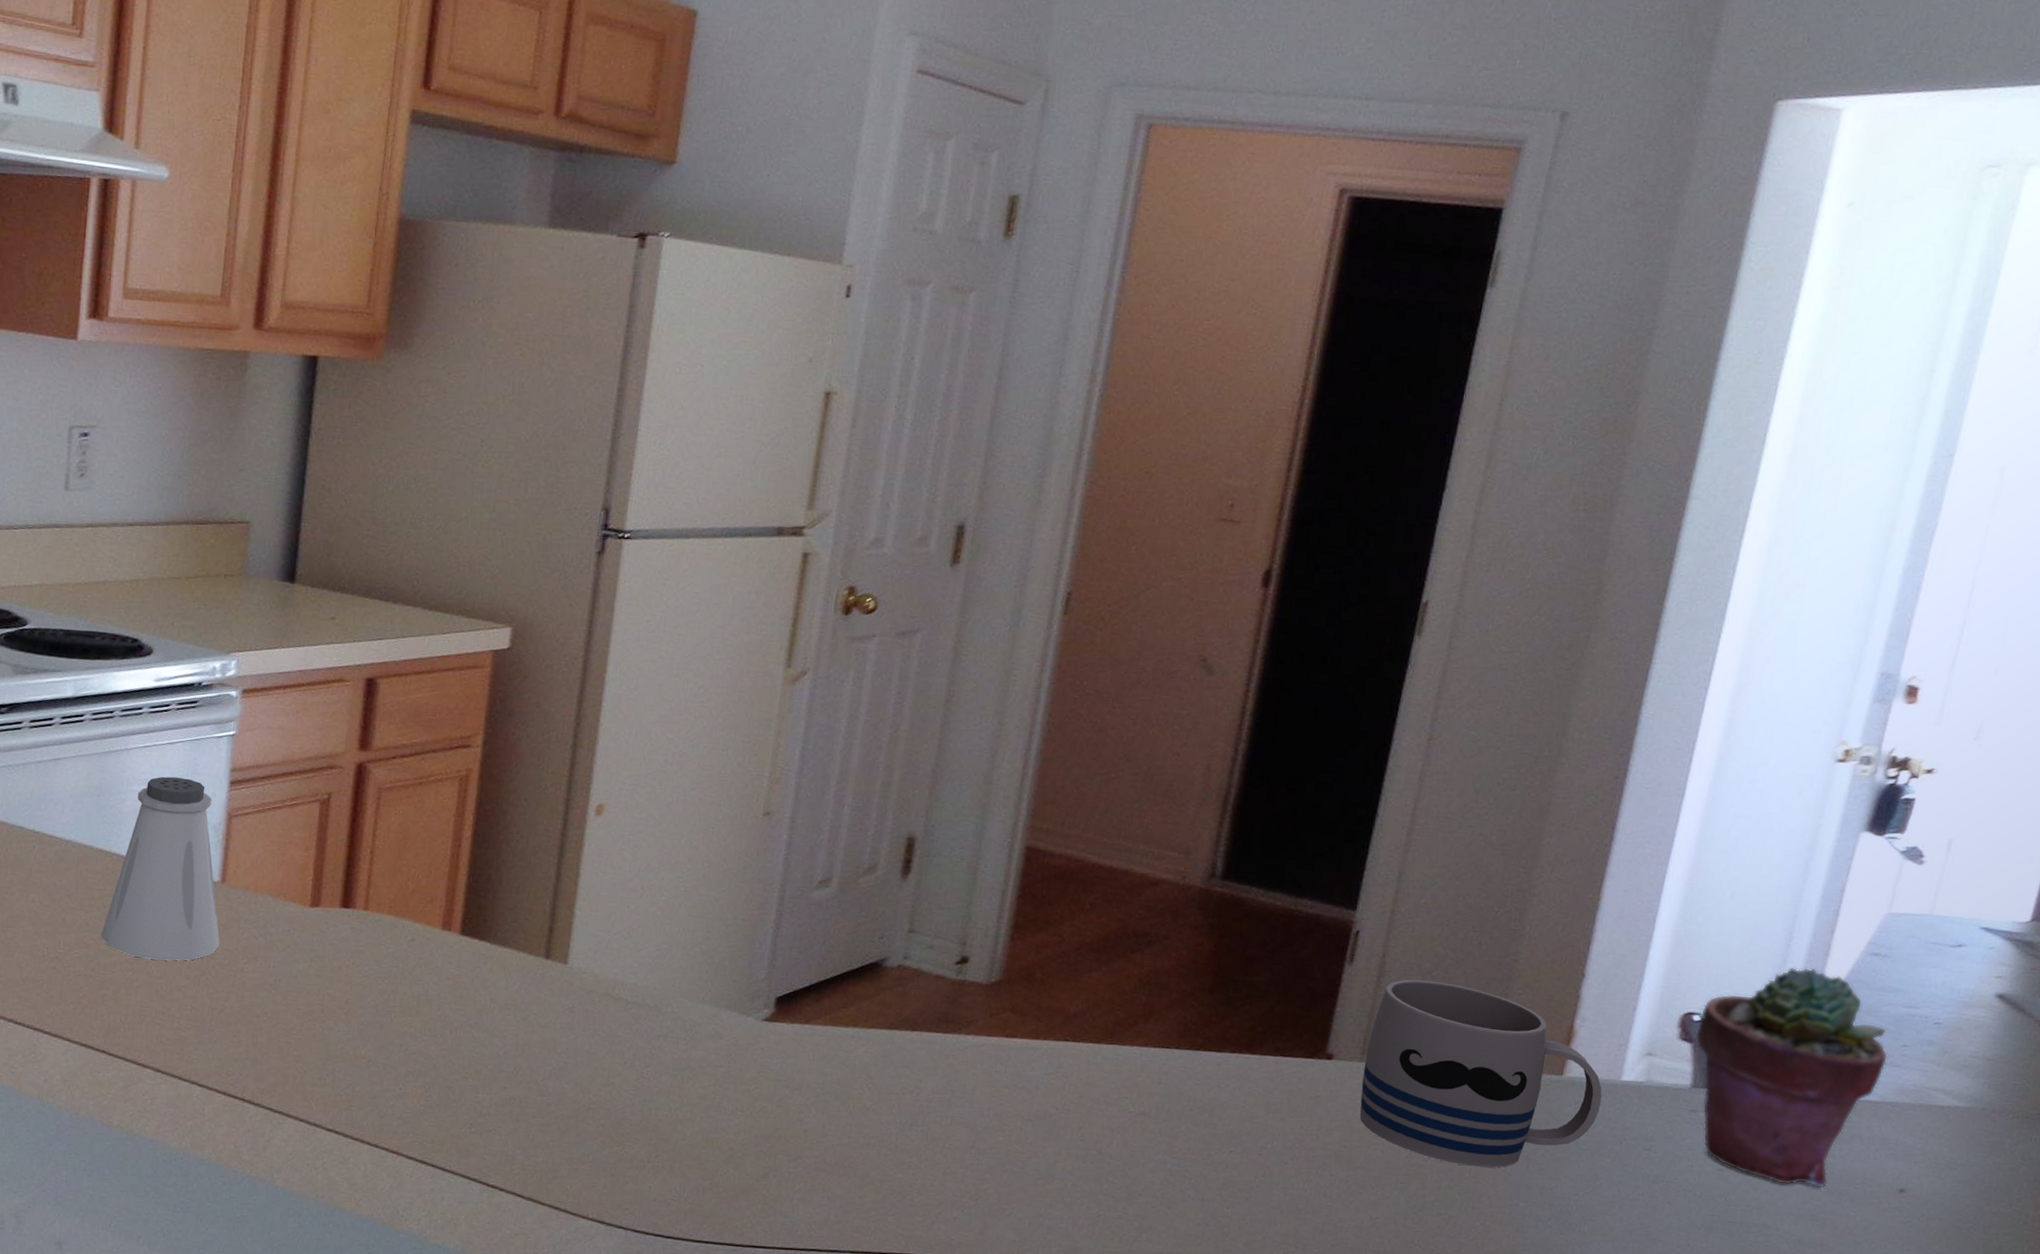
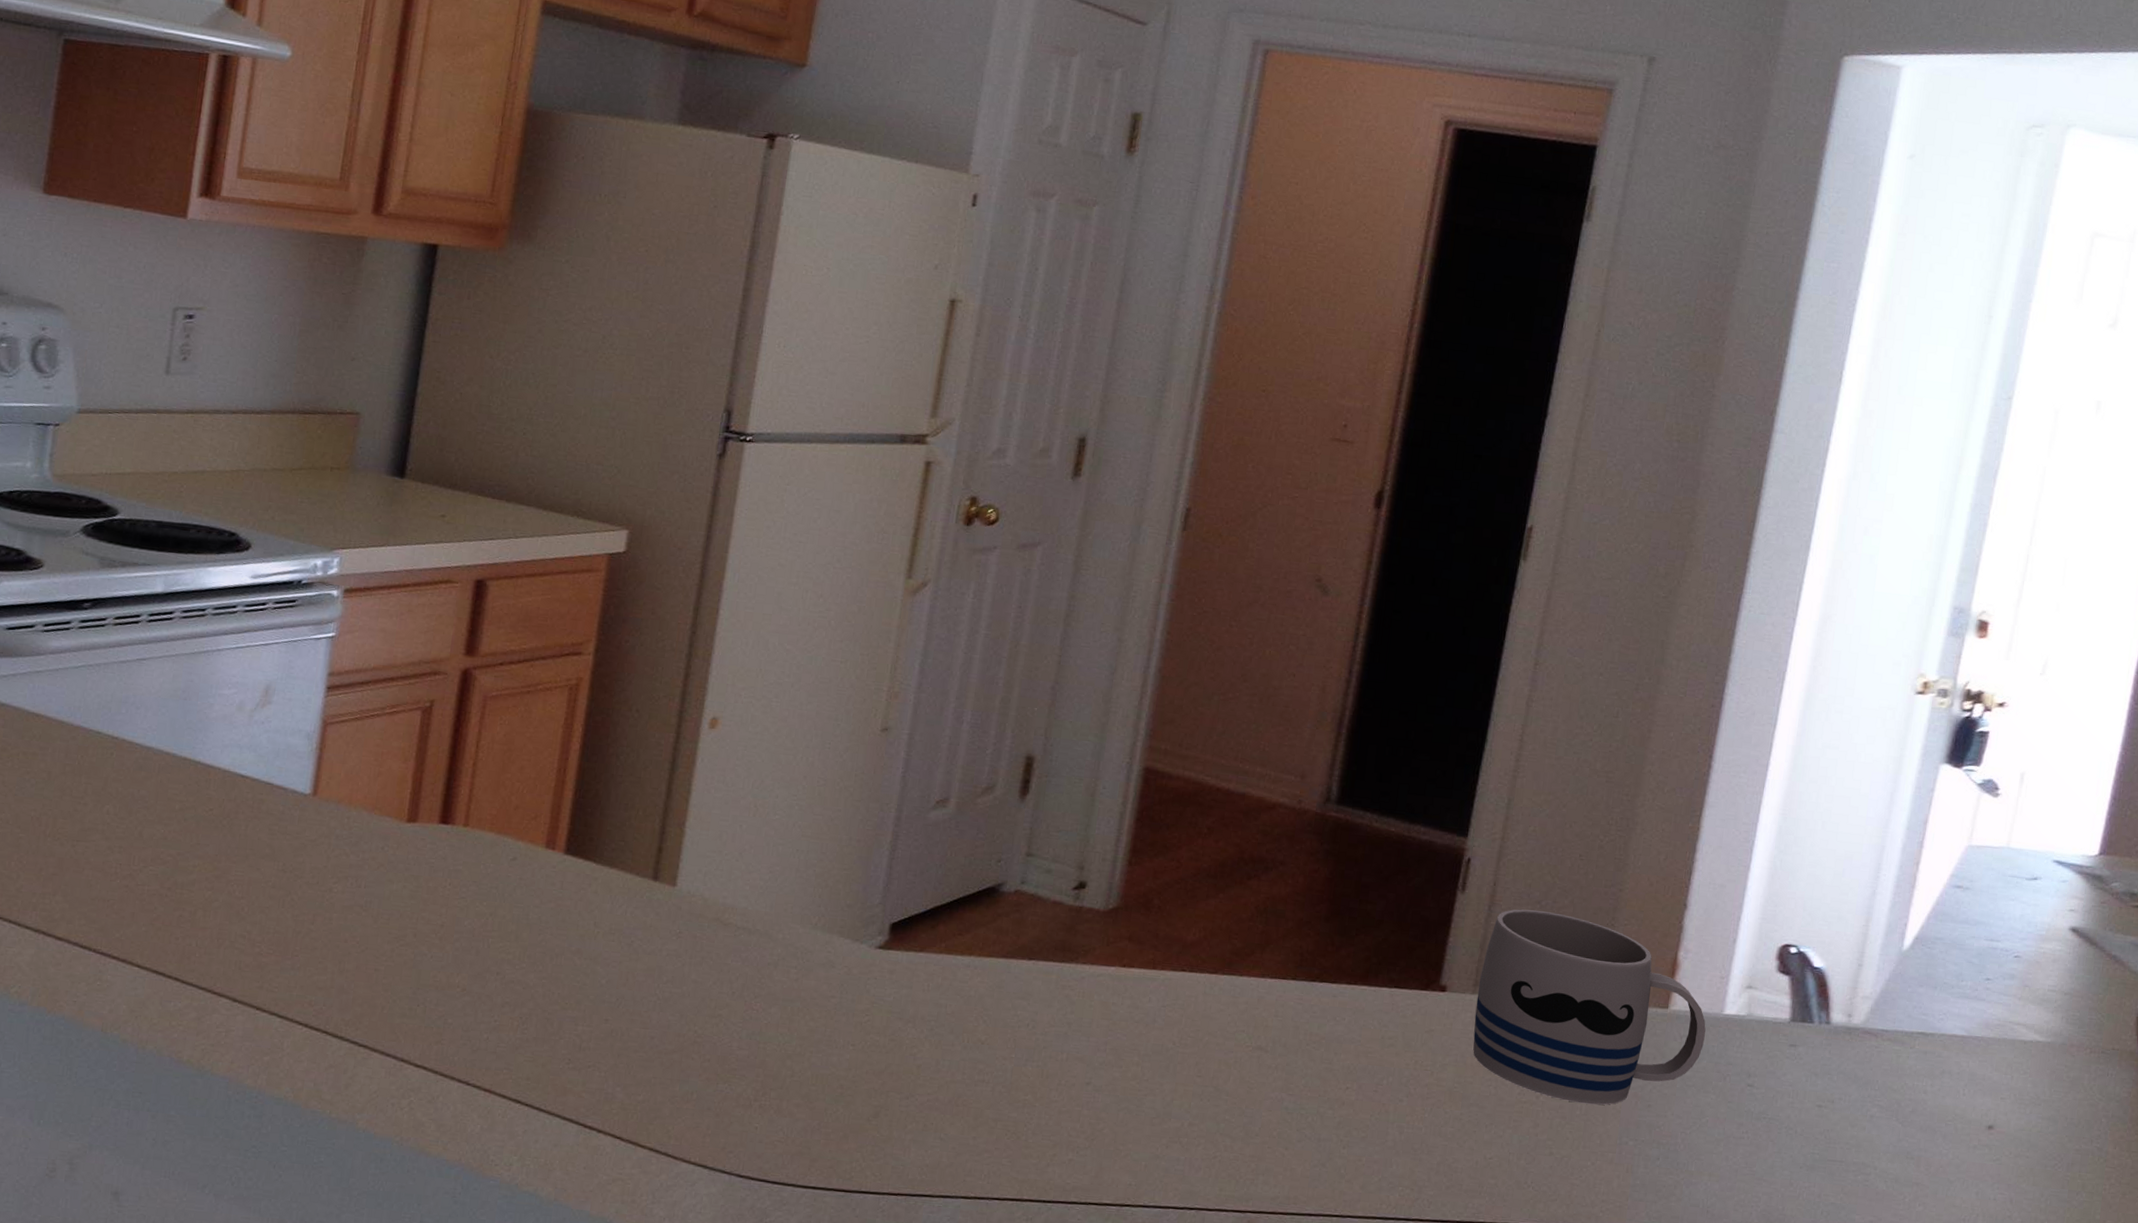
saltshaker: present [101,776,220,961] -> none [180,680,309,880]
potted succulent: present [1695,967,1888,1188] -> none [1792,898,1973,1125]

